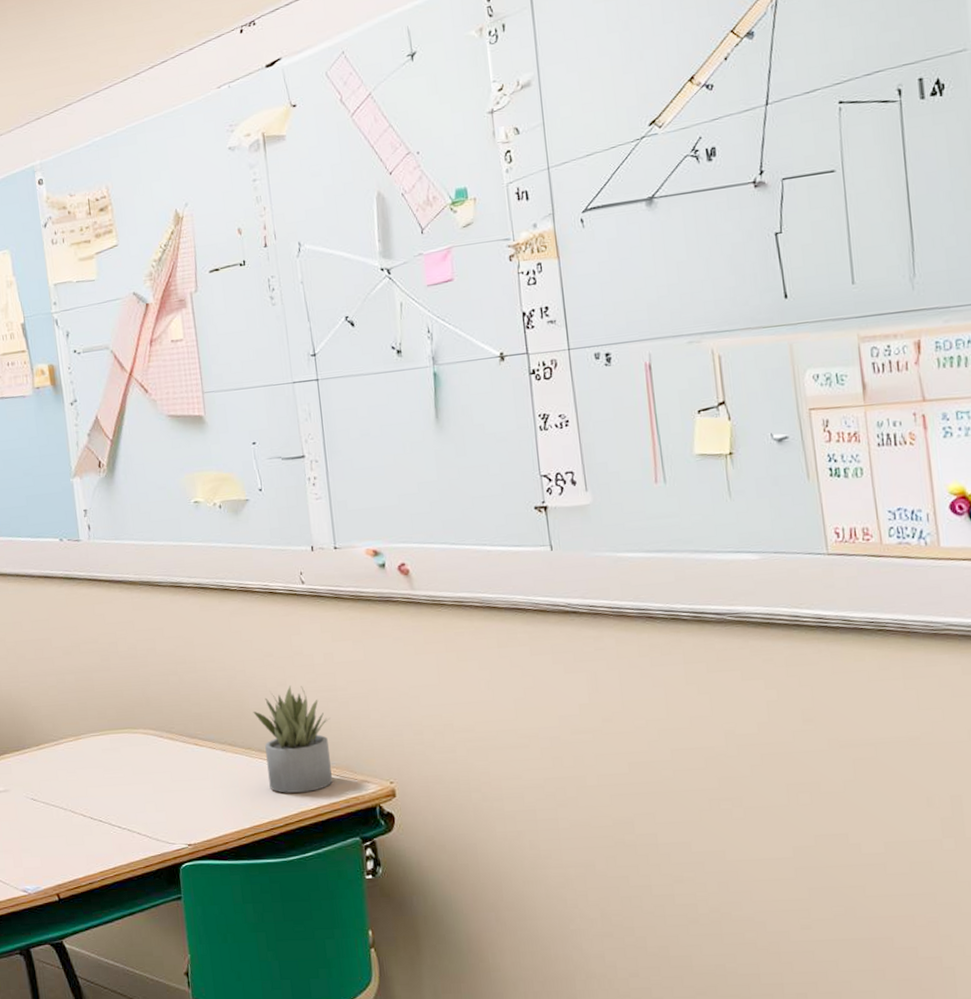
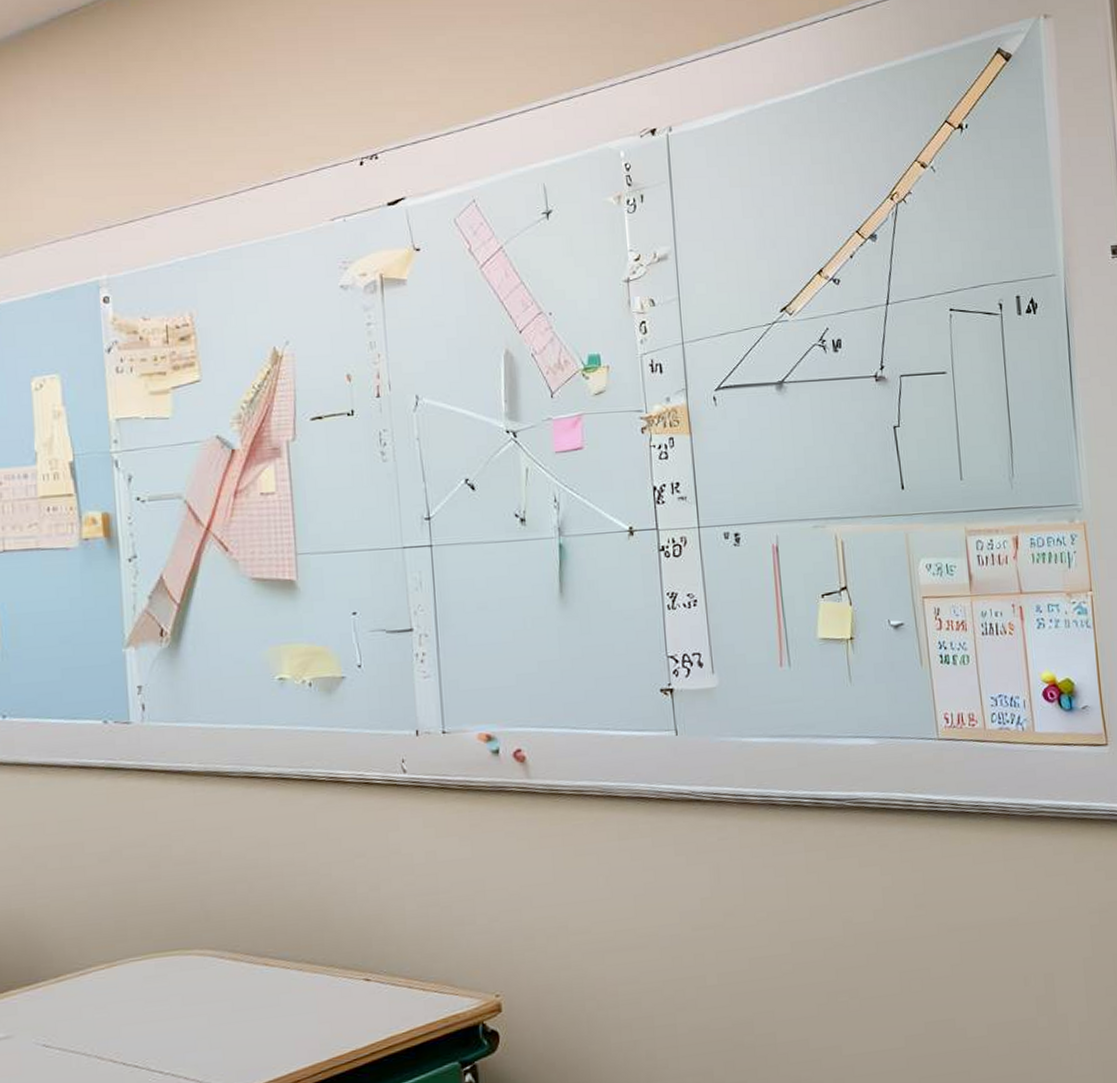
succulent plant: present [253,684,332,793] -> none [338,888,430,1016]

